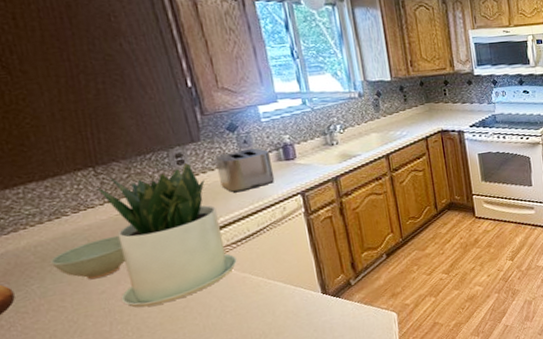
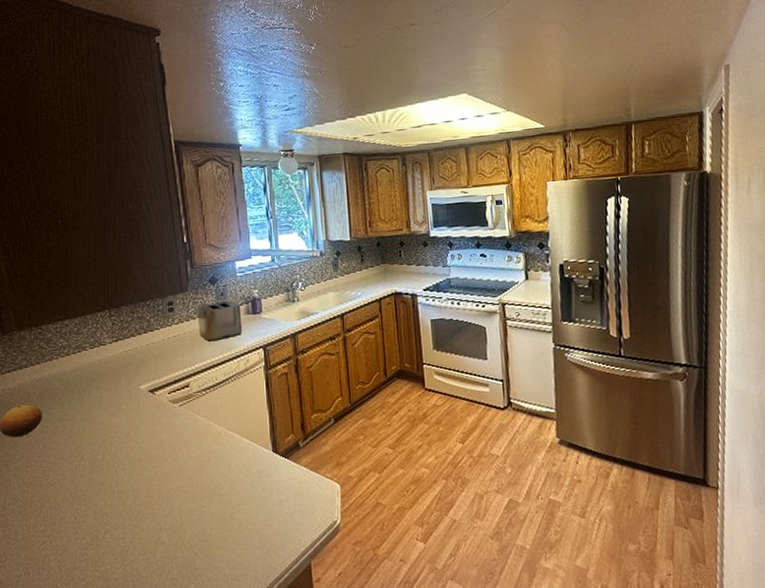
bowl: present [49,235,126,280] -> none [69,372,121,410]
planter: present [96,163,237,308] -> none [108,311,204,442]

